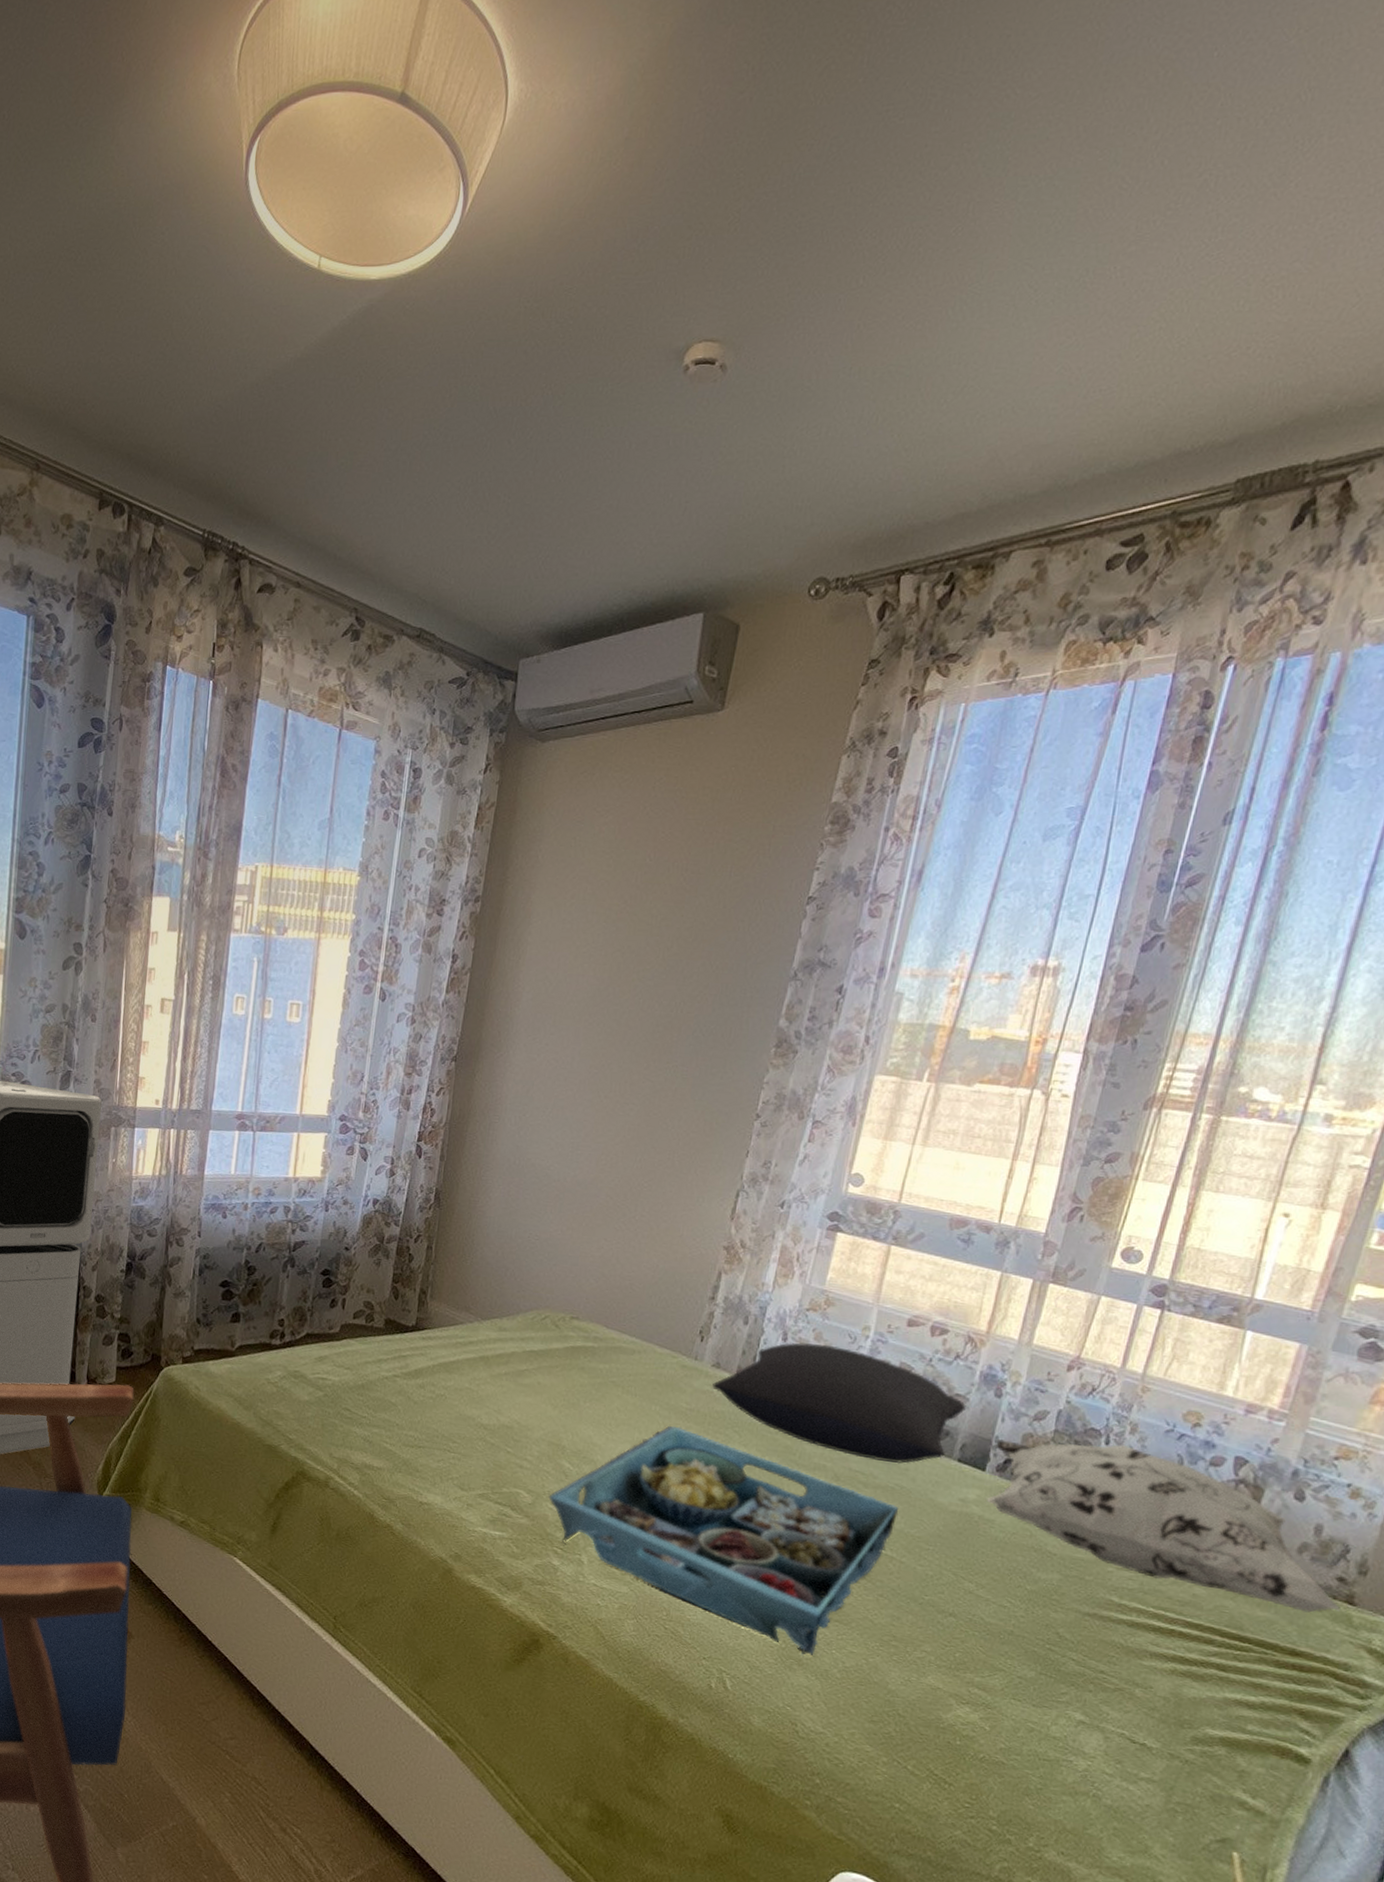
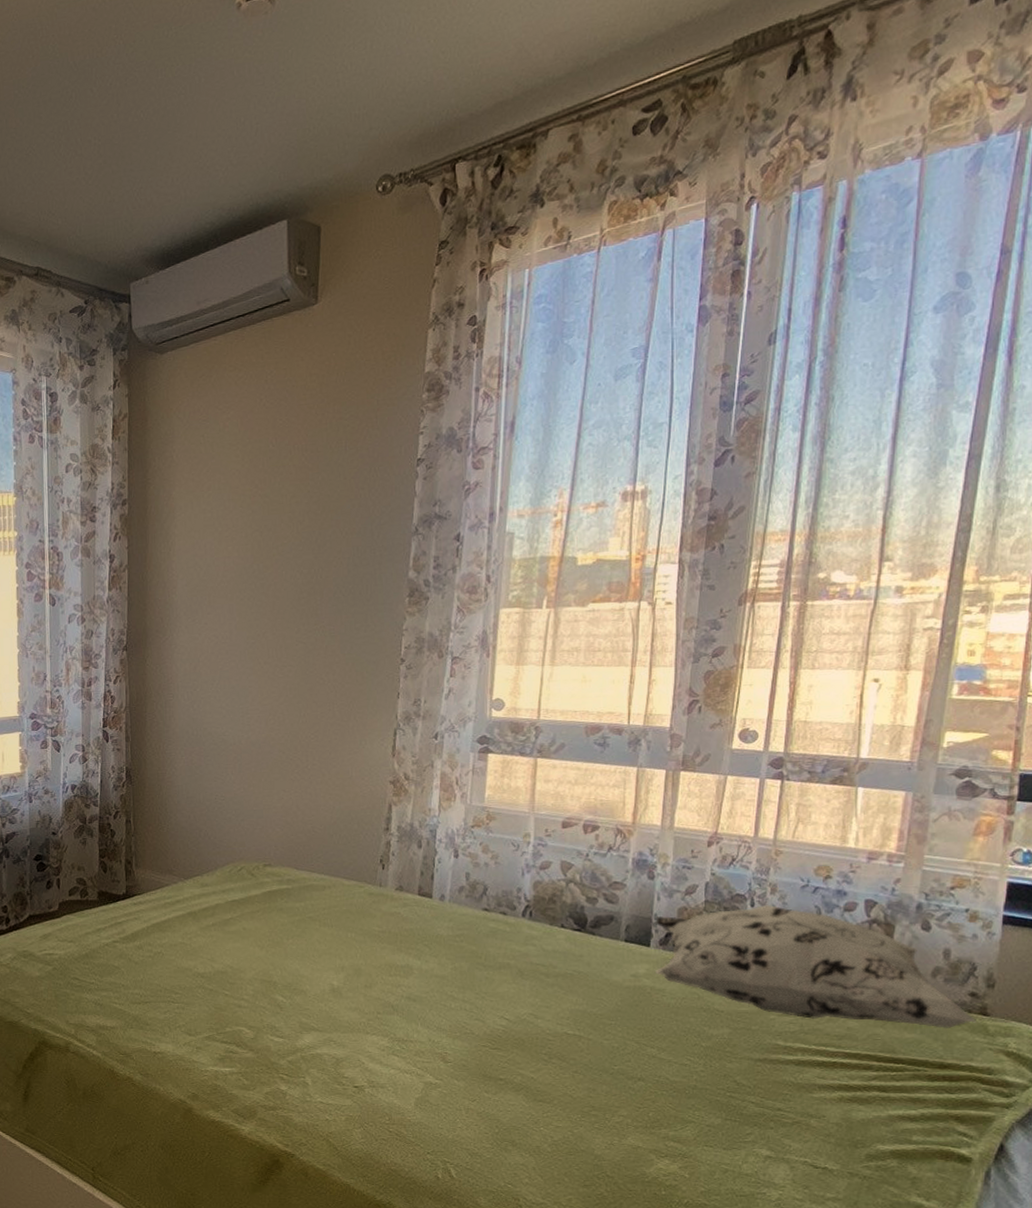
serving tray: present [548,1425,899,1657] -> none [268,948,580,1138]
pillow: present [712,1342,966,1464] -> none [399,855,625,952]

